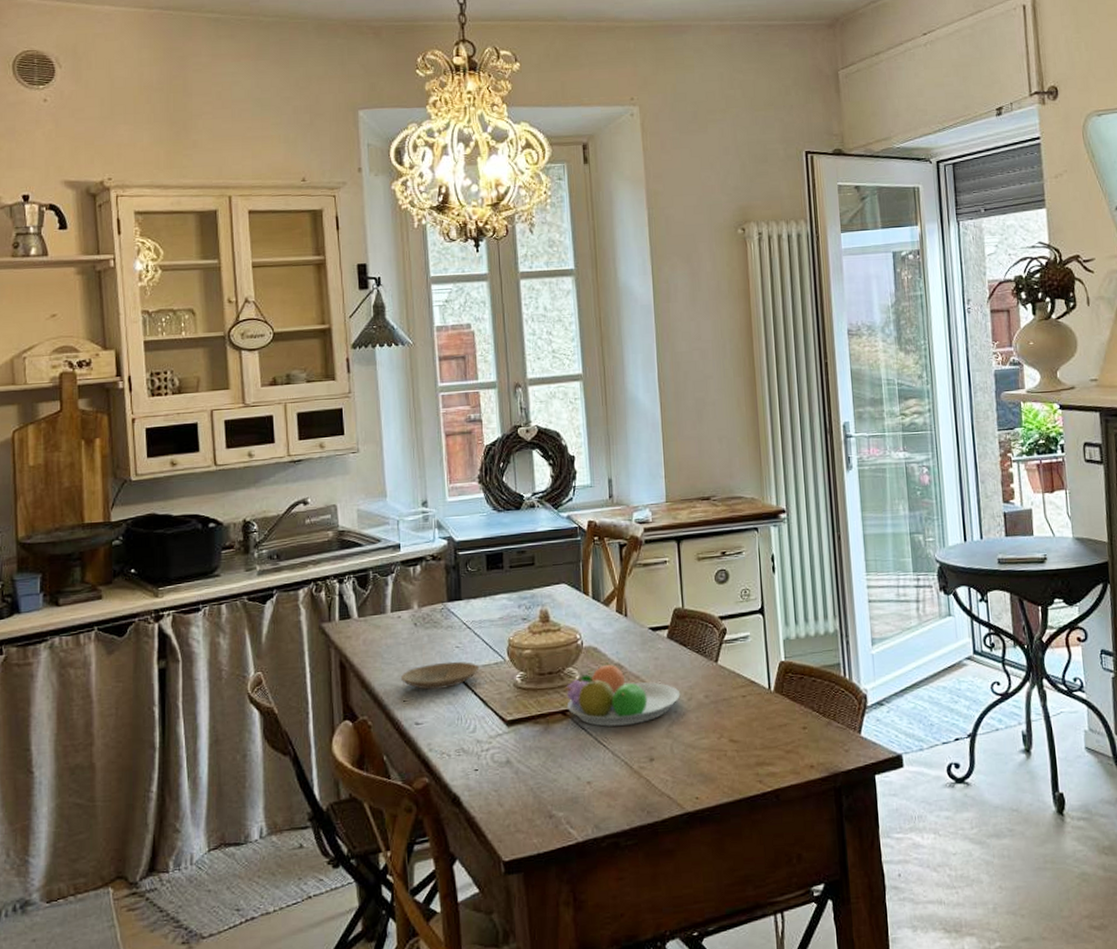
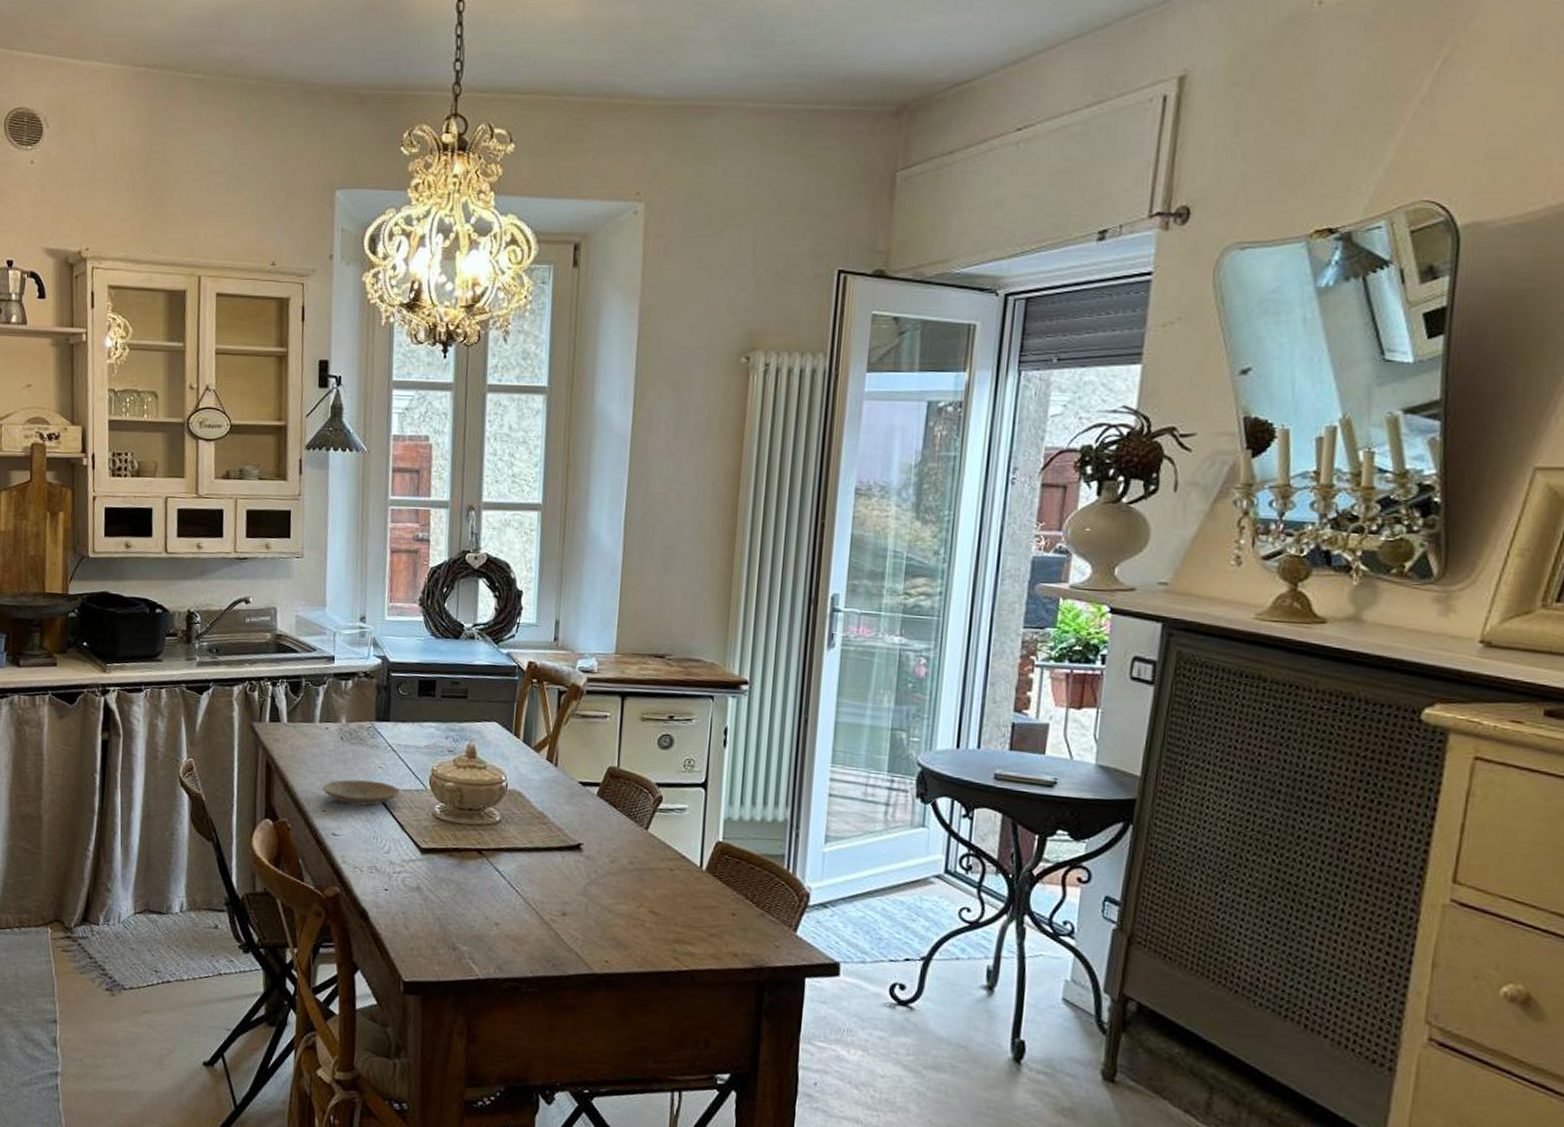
fruit bowl: present [564,662,681,727] -> none [483,809,604,877]

